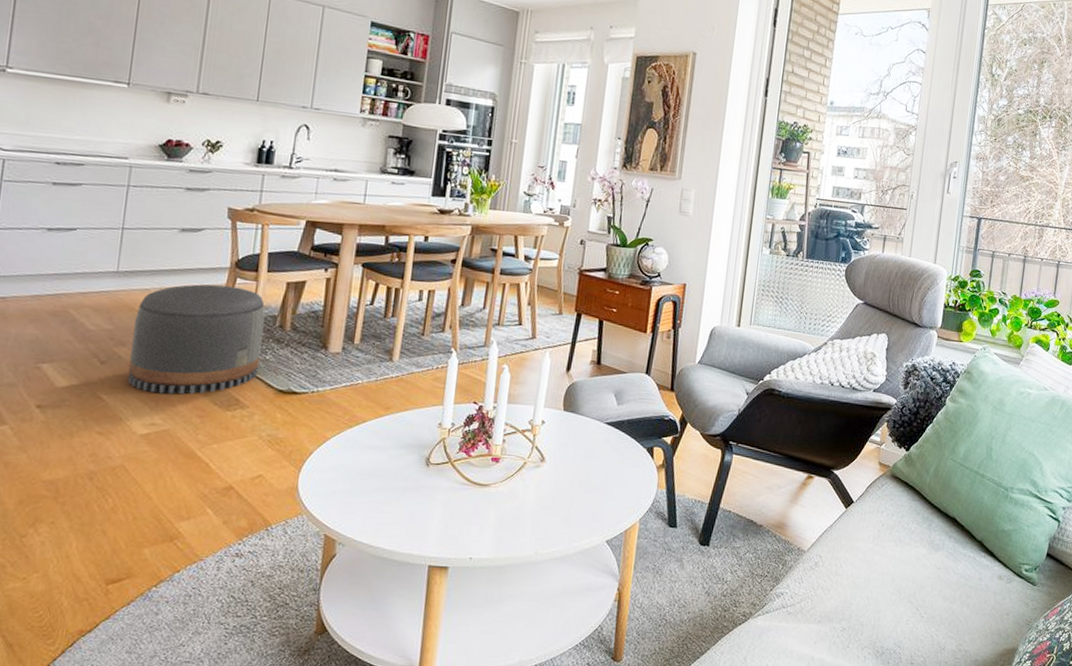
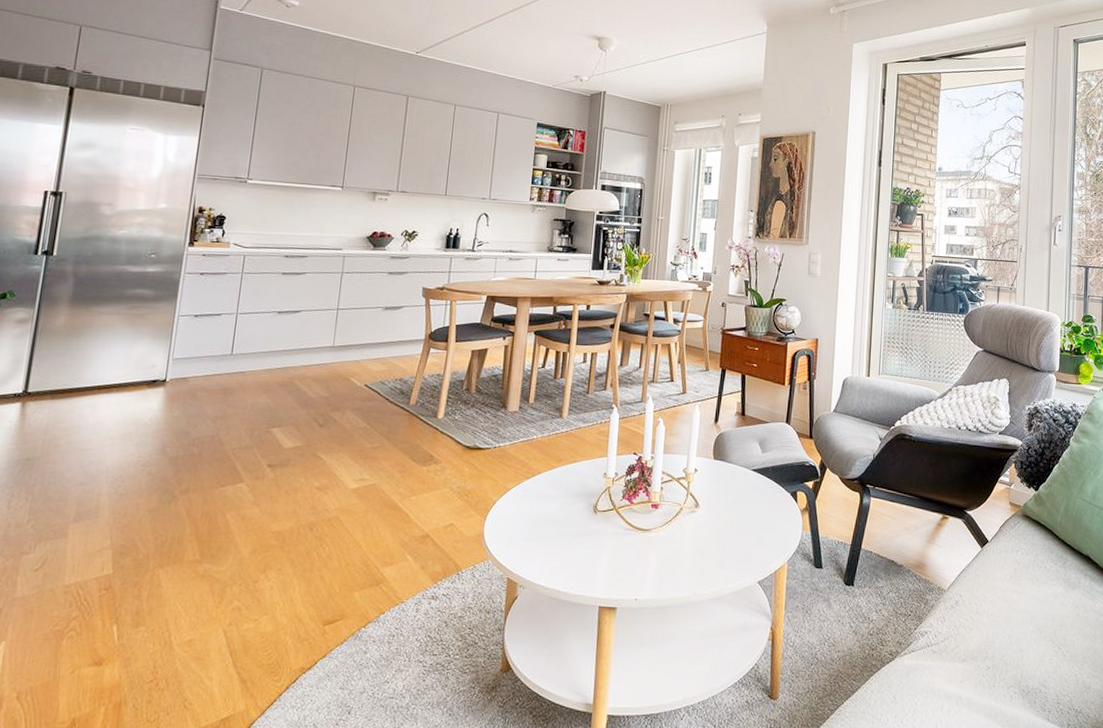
pouf: present [128,284,265,395] -> none [341,355,454,453]

